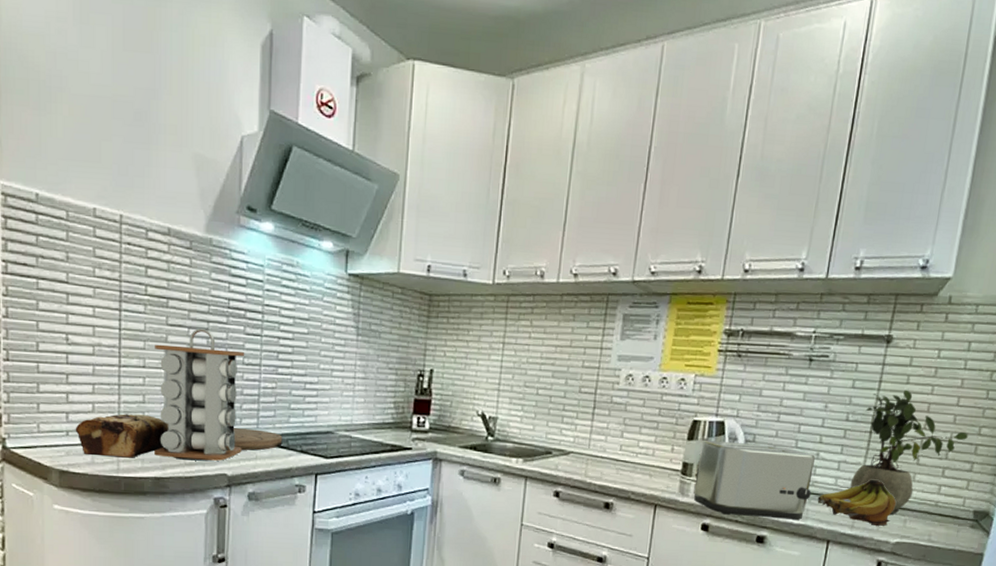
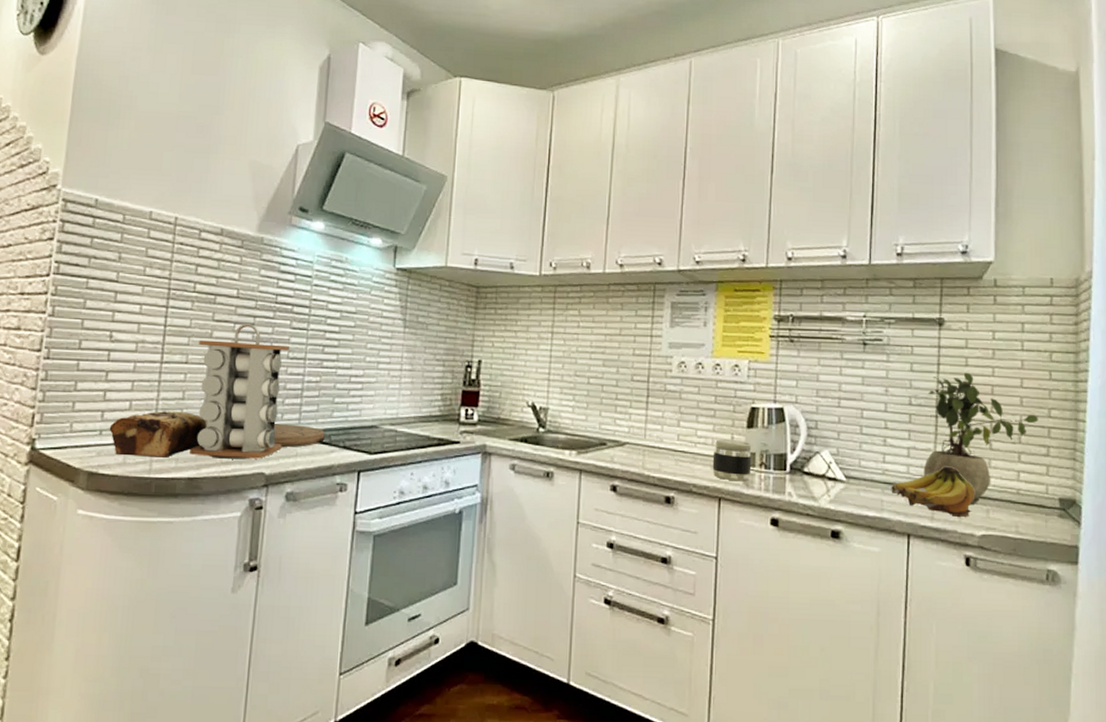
jar: none [651,450,690,490] -> present [712,439,752,482]
toaster: present [693,440,815,521] -> none [759,427,883,513]

